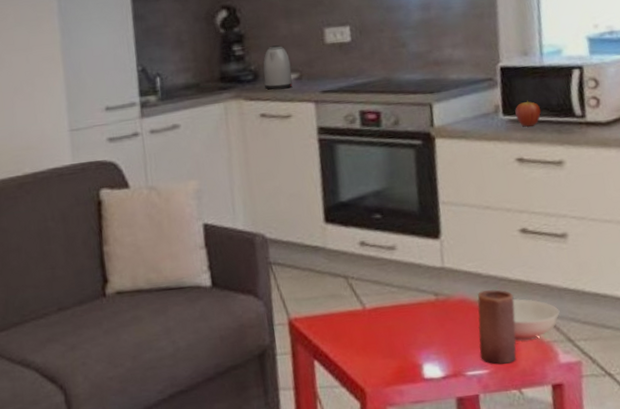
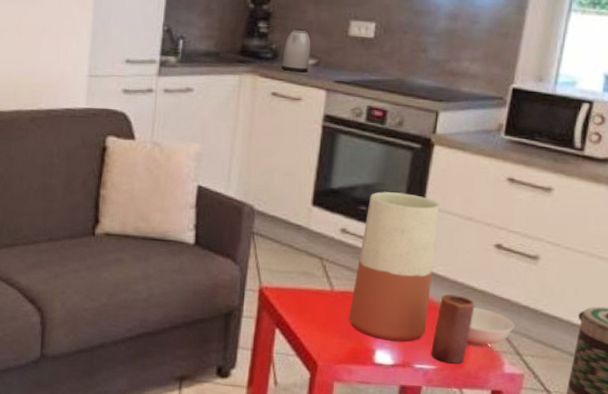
vase: none [381,193,470,352] -> present [349,191,440,342]
fruit: present [515,100,542,127] -> none [517,124,543,150]

